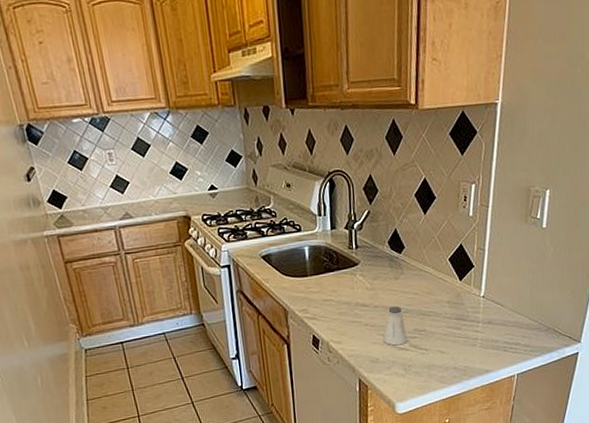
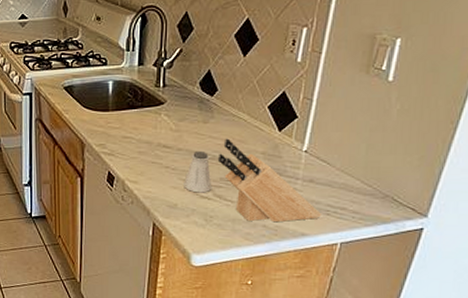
knife block: none [410,291,501,365] -> present [217,138,322,223]

